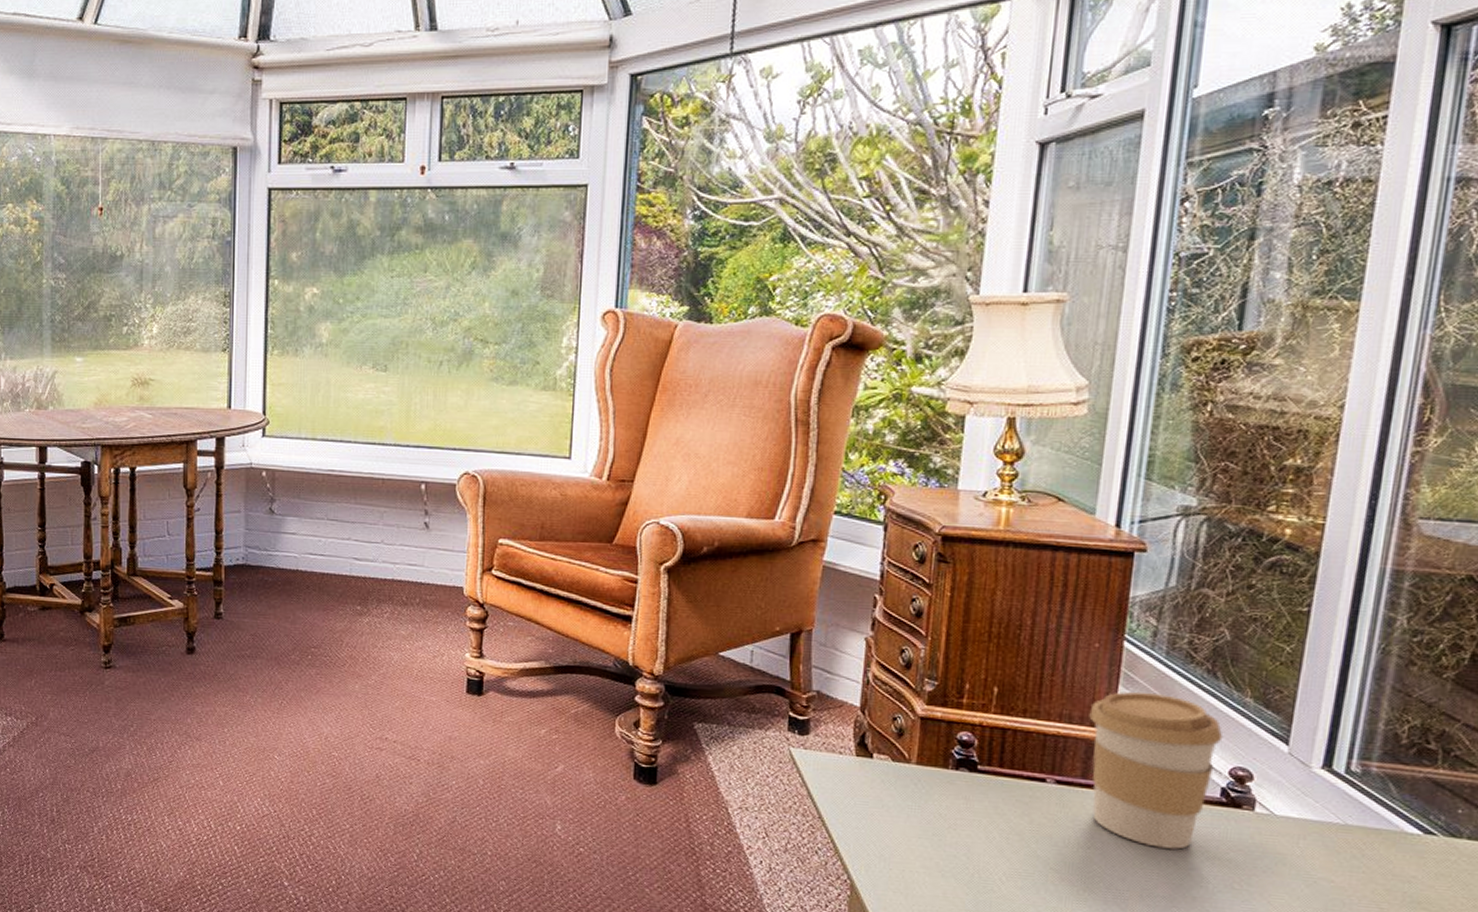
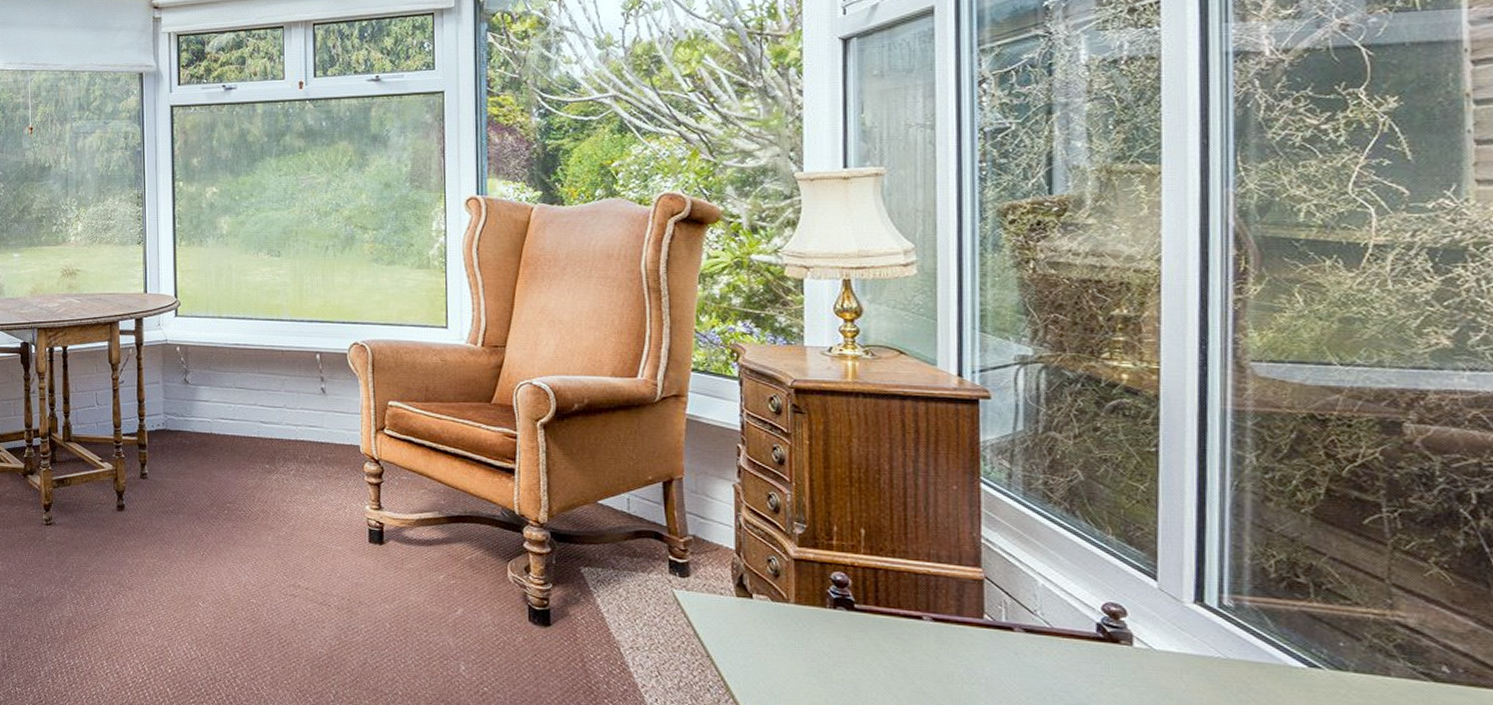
coffee cup: present [1089,691,1223,850] -> none [956,531,1091,685]

